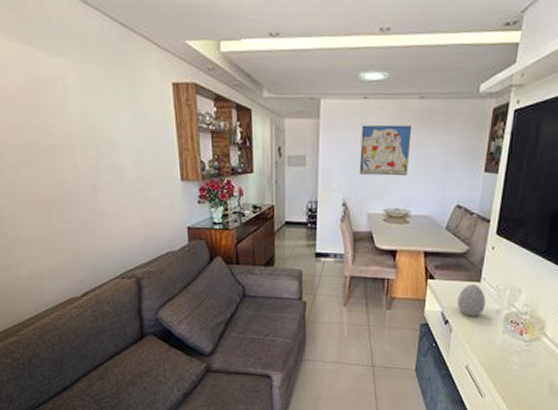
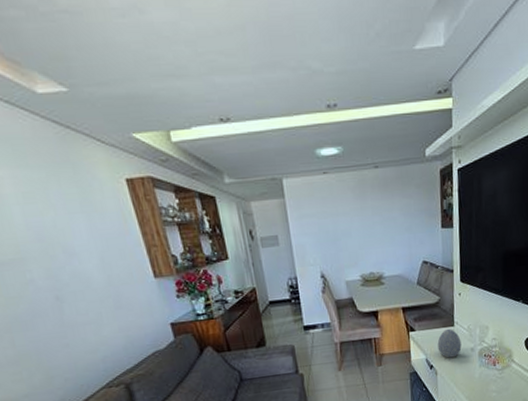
wall art: present [359,124,411,176] -> none [326,194,375,246]

